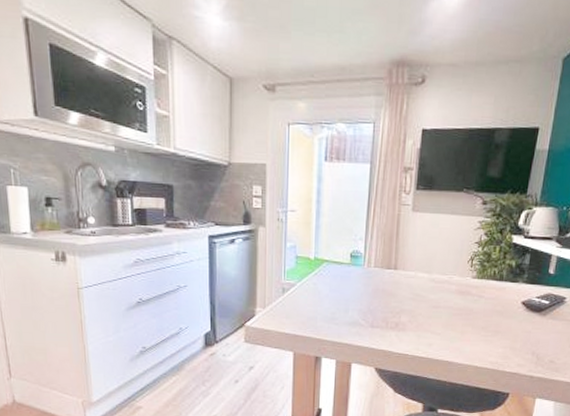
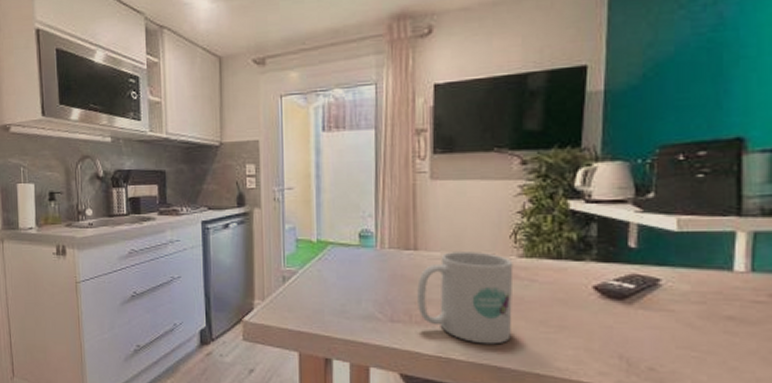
mug: none [393,272,468,345] -> present [417,252,514,345]

